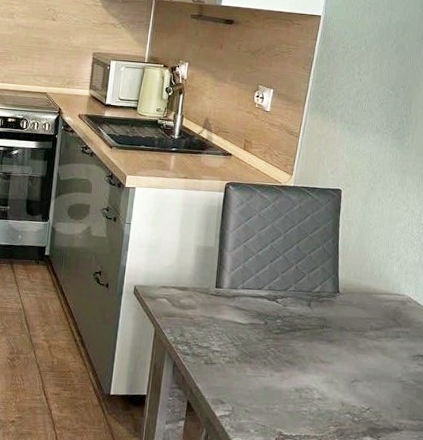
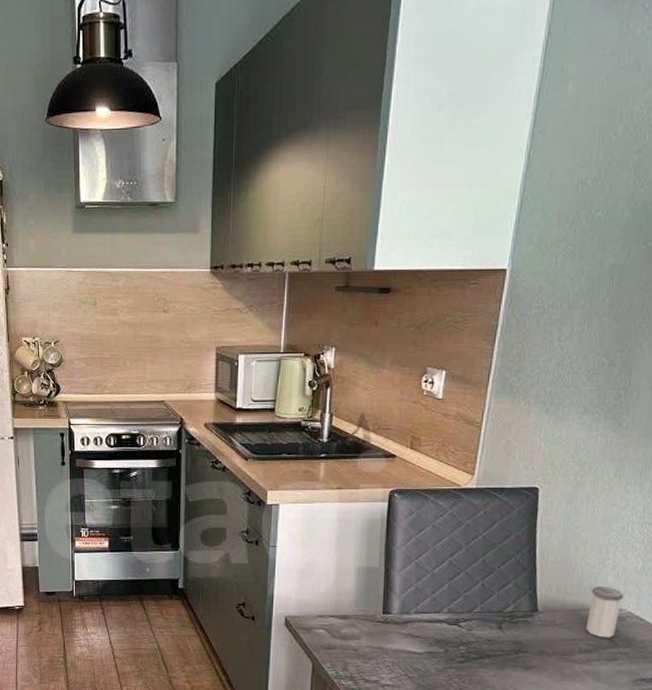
salt shaker: none [376,274,405,319] -> present [585,586,624,638]

